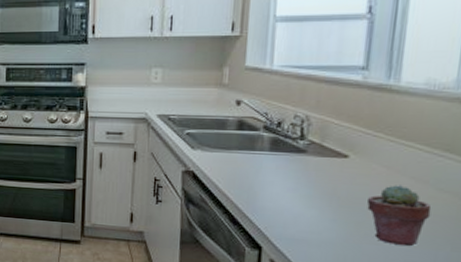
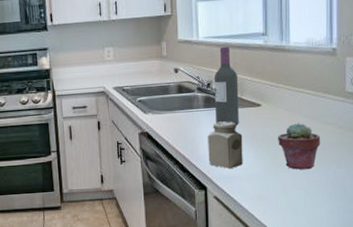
salt shaker: none [268,170,319,229] -> present [208,121,243,169]
wine bottle: none [283,79,321,177] -> present [214,46,239,125]

